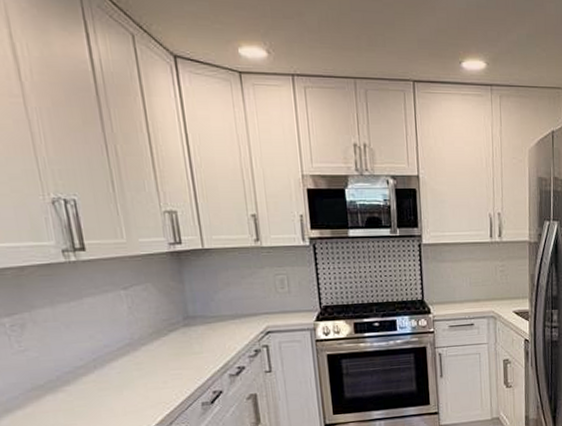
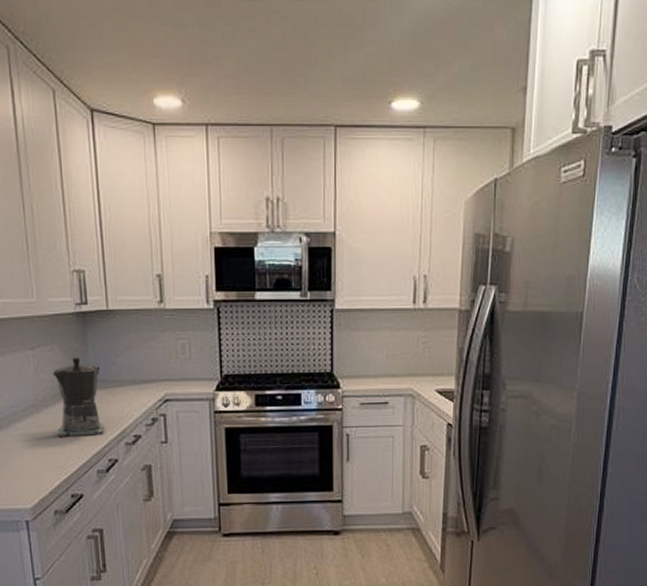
coffee maker: none [148,294,207,374] -> present [52,356,104,438]

